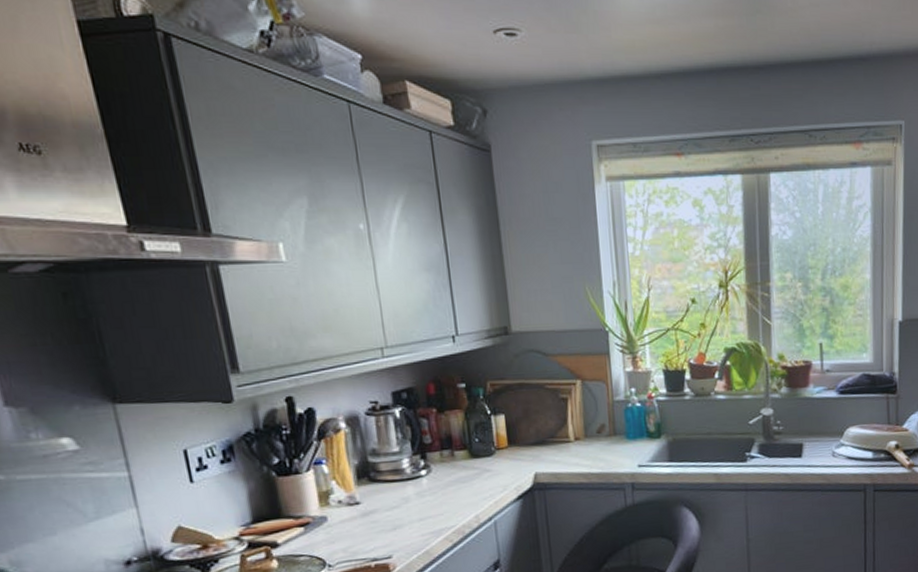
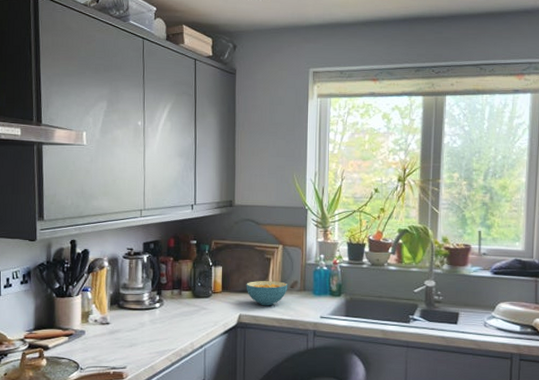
cereal bowl: none [539,426,594,460] -> present [246,281,288,306]

